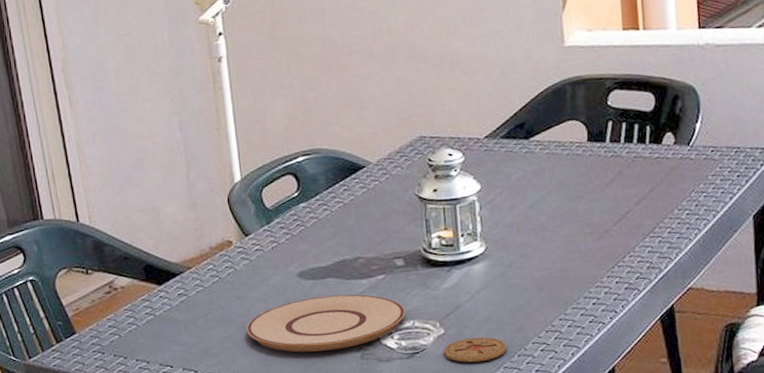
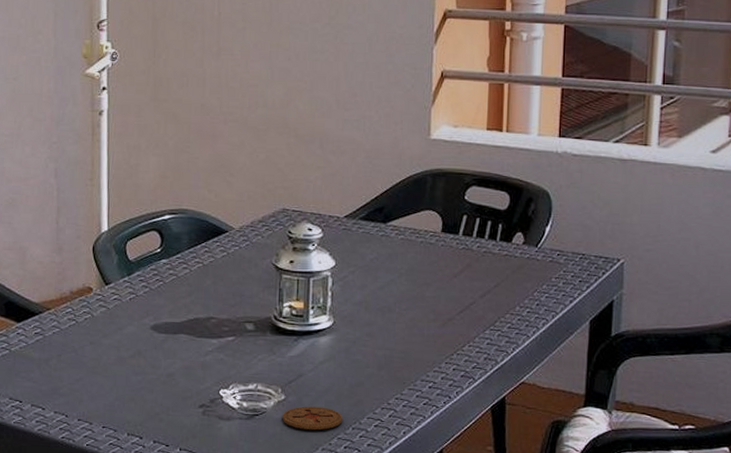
plate: present [246,294,405,352] -> none [97,350,250,403]

